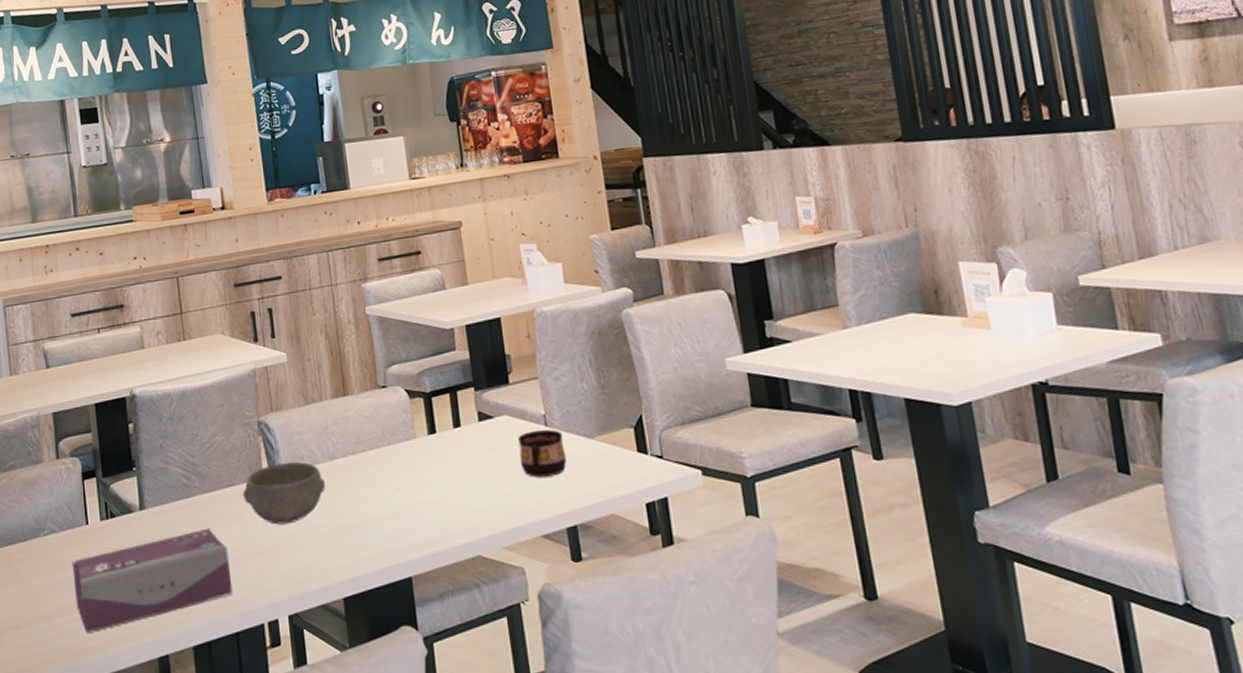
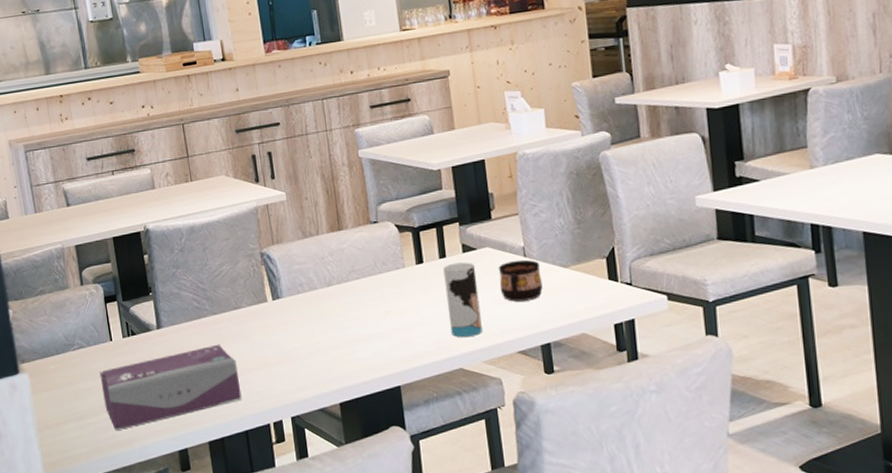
bowl: present [243,461,326,525] -> none [249,287,323,342]
cup: none [458,432,502,519] -> present [443,262,482,337]

